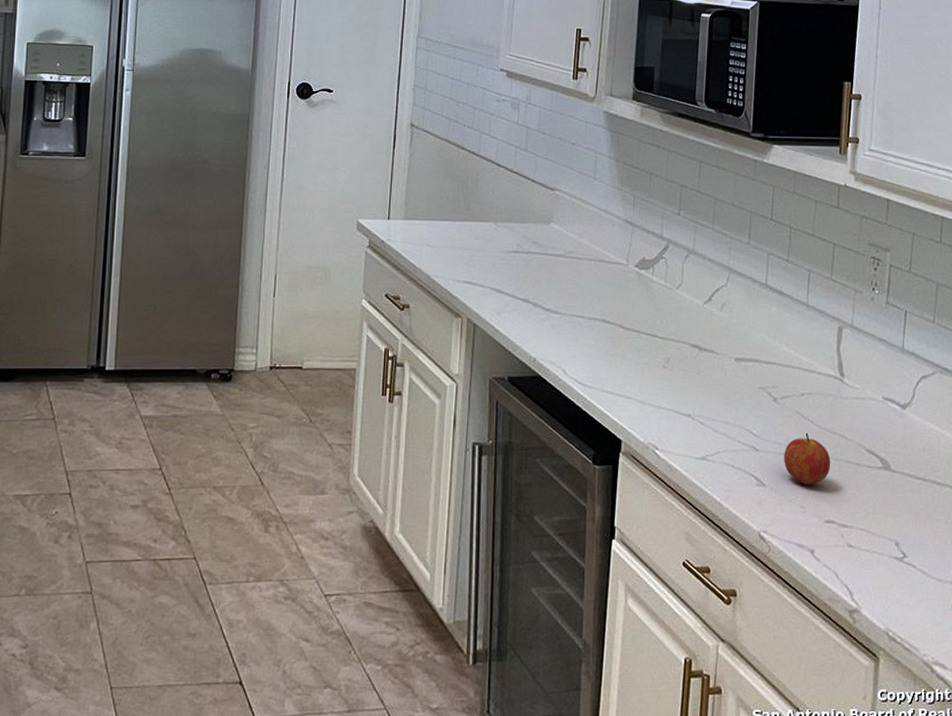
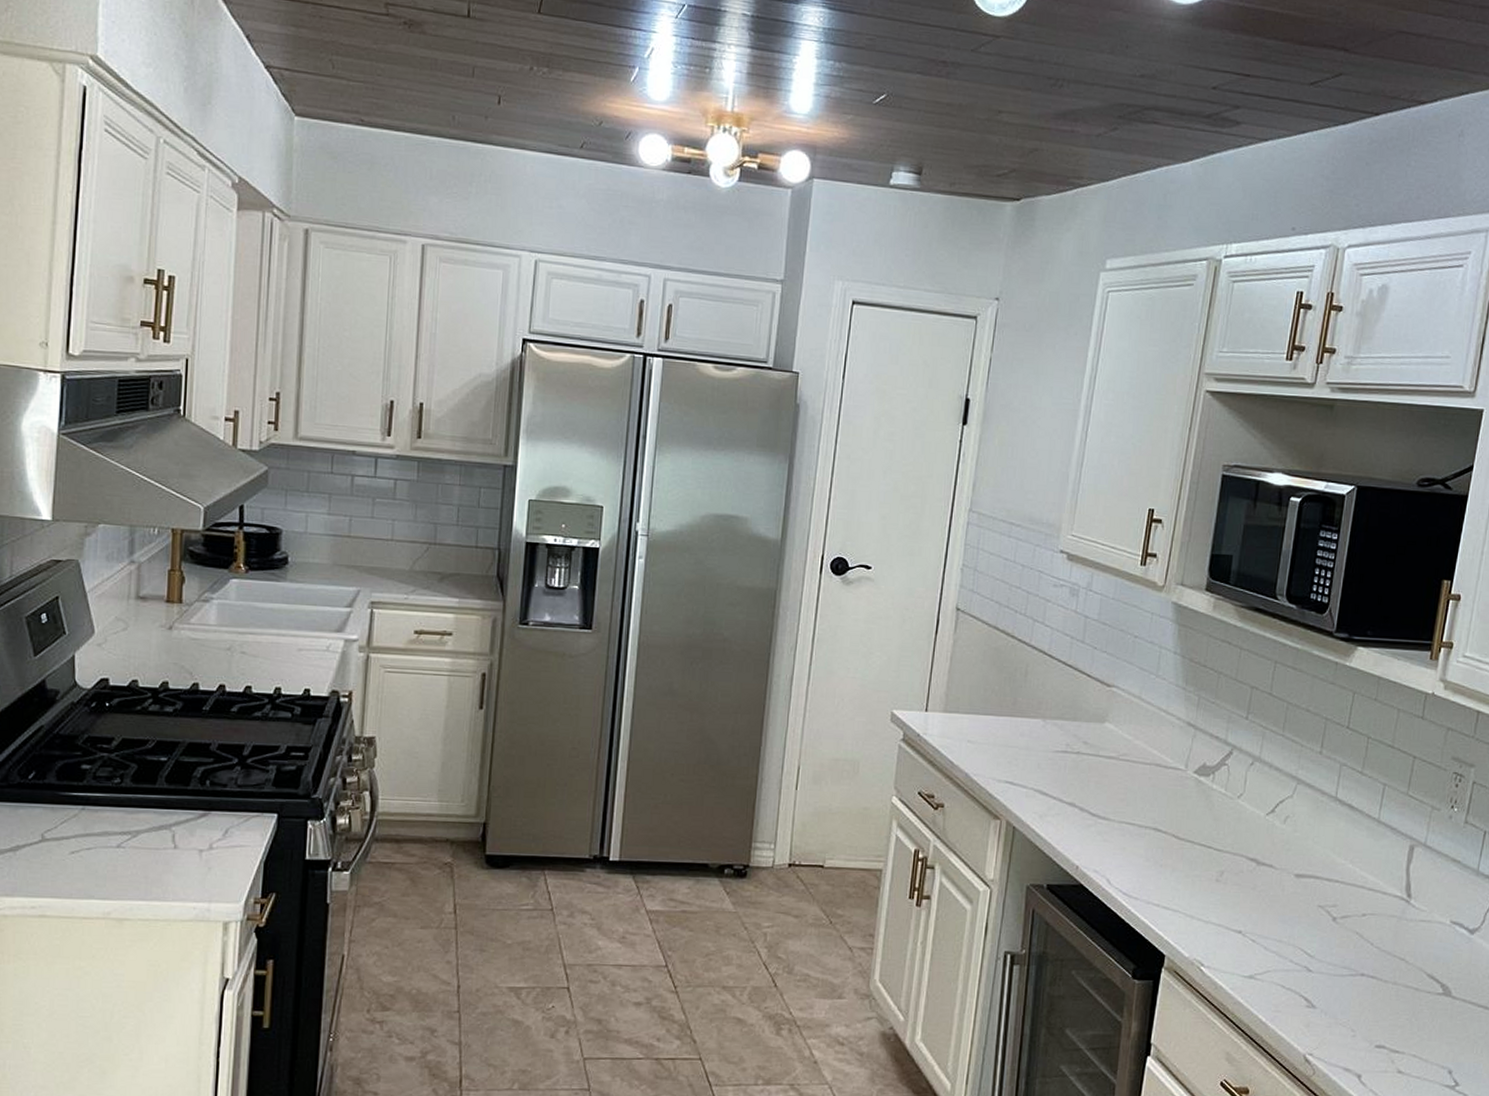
fruit: present [784,432,831,486] -> none [1337,954,1388,1009]

